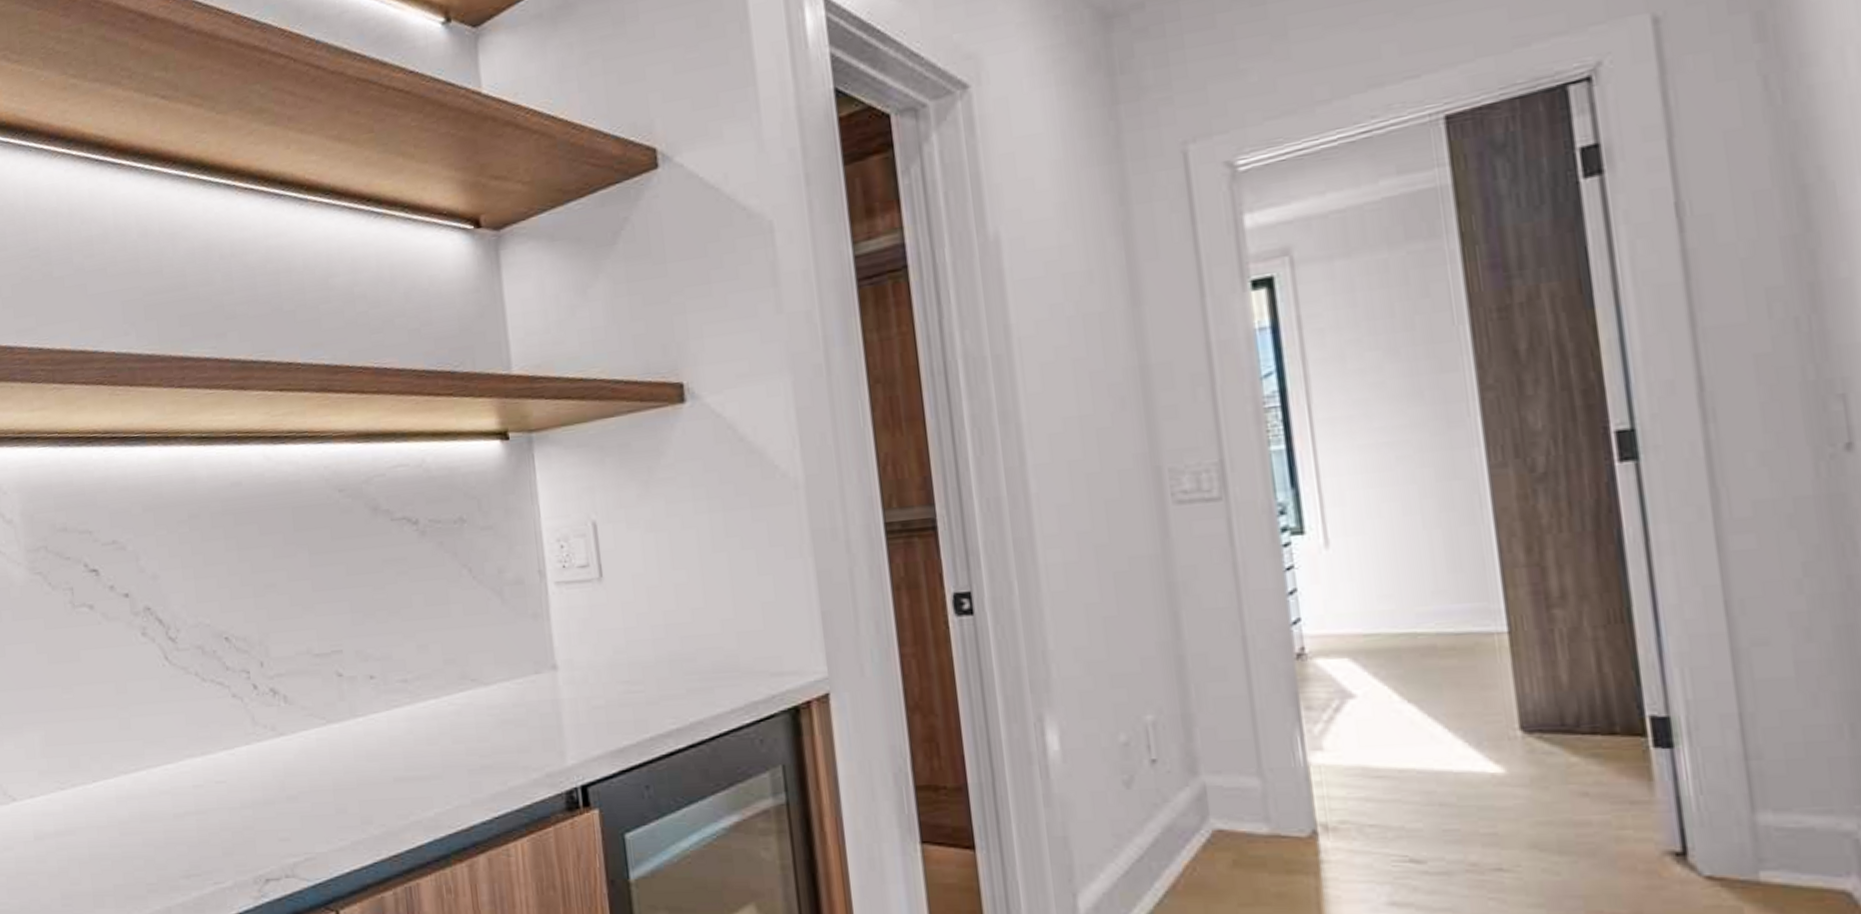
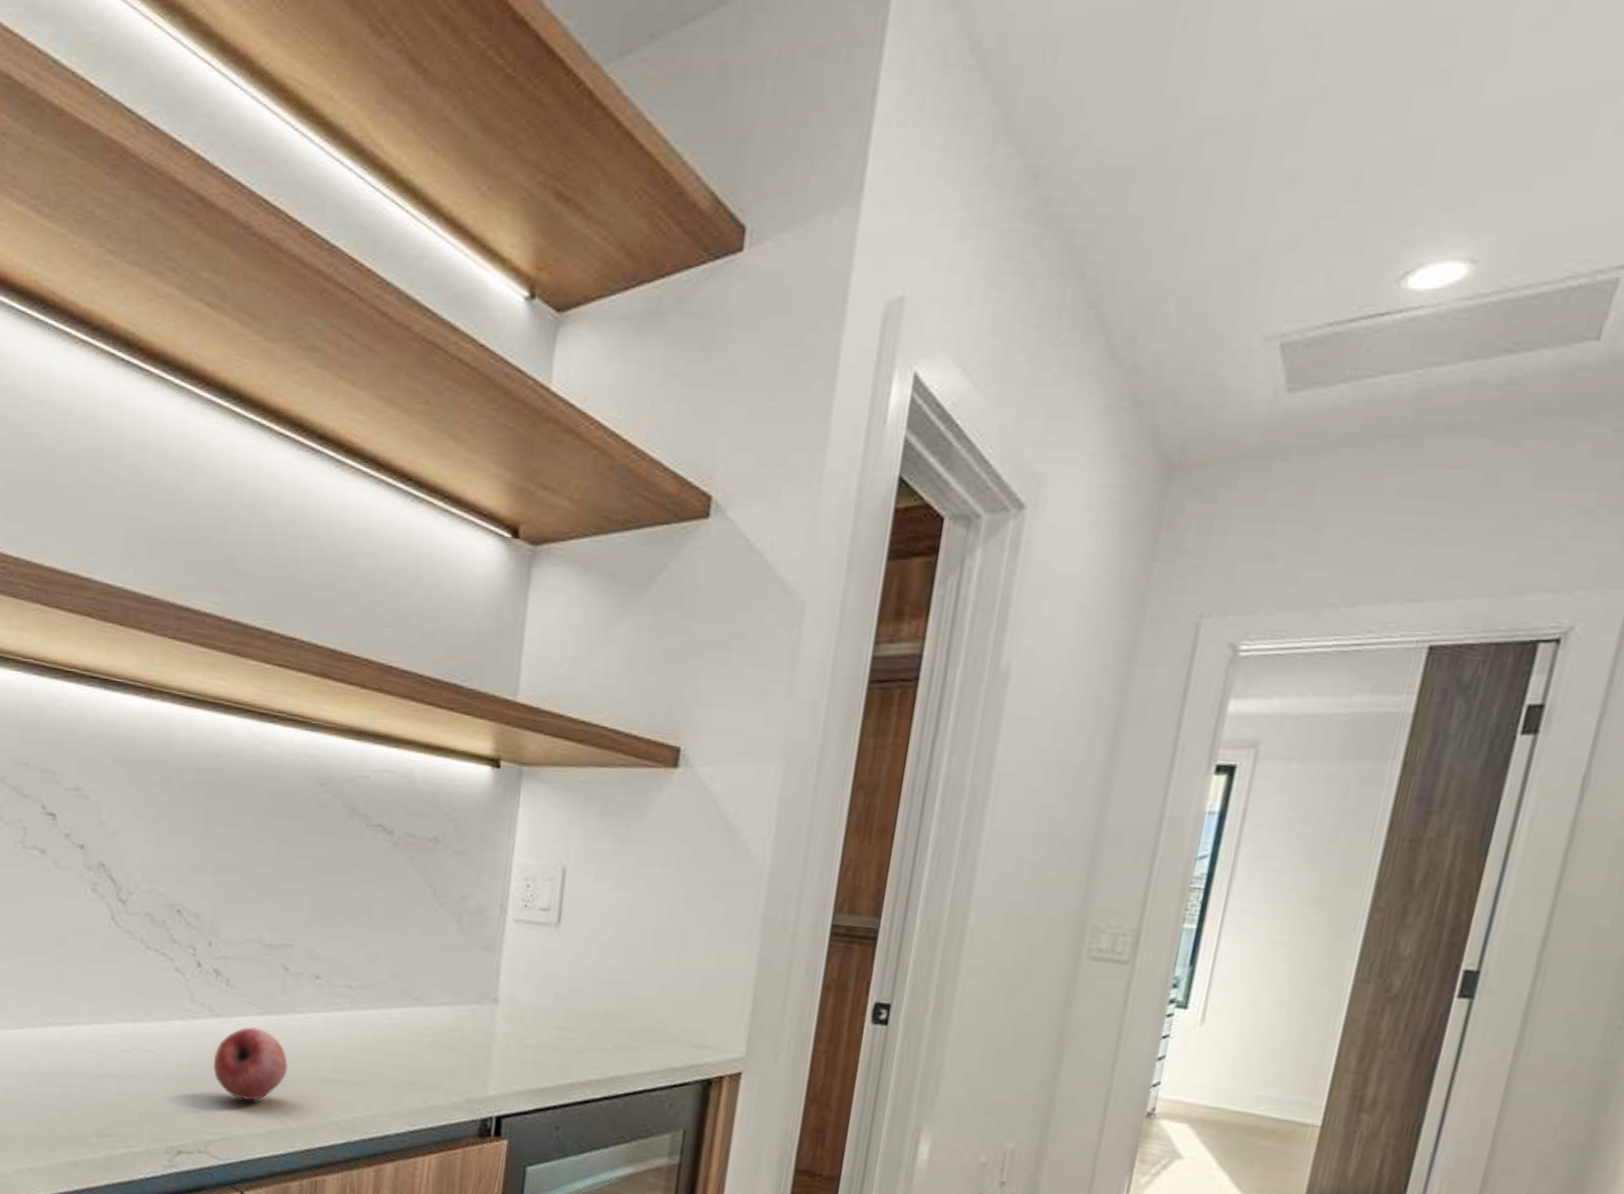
fruit: none [285,739,360,816] -> present [213,1027,289,1102]

